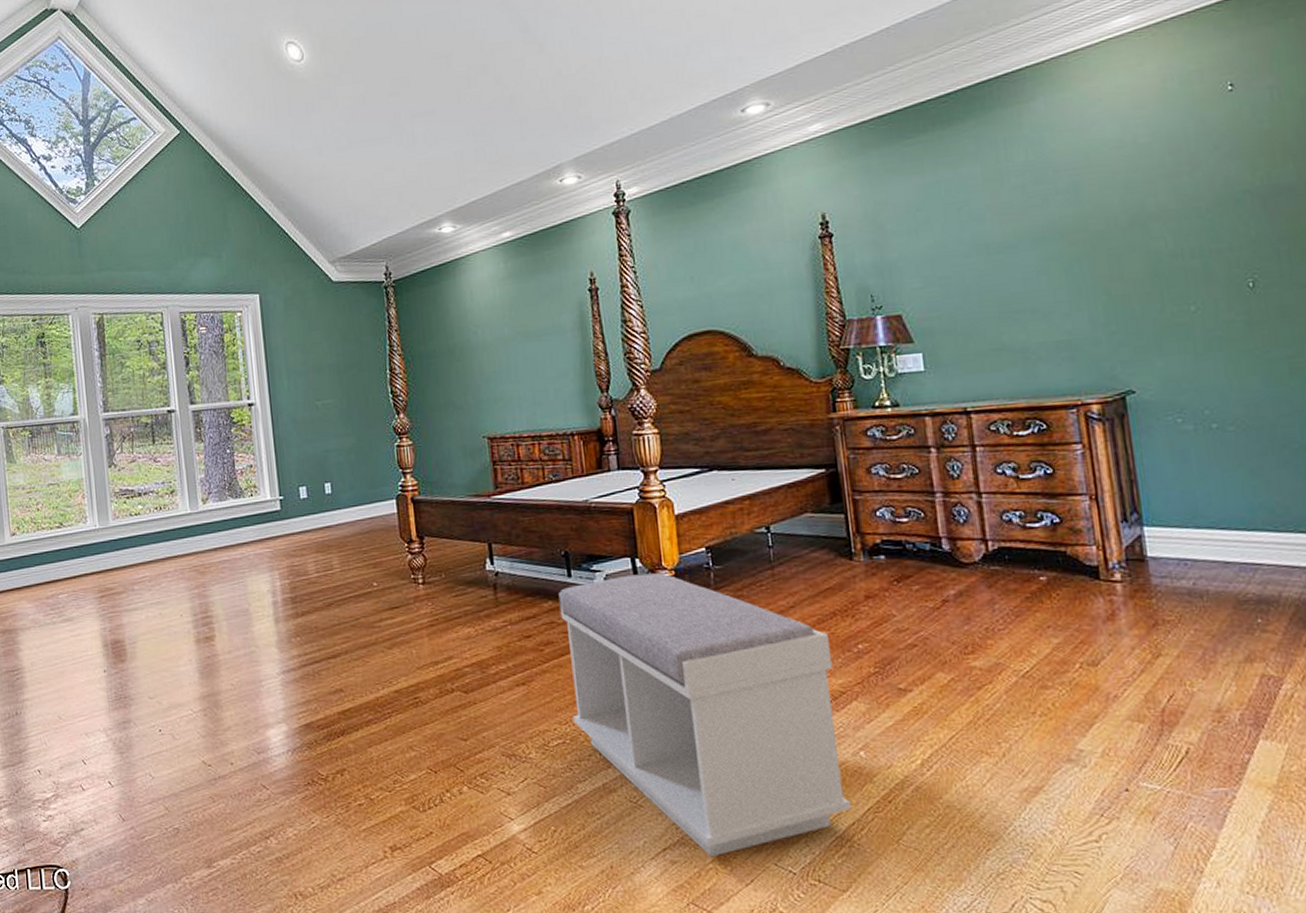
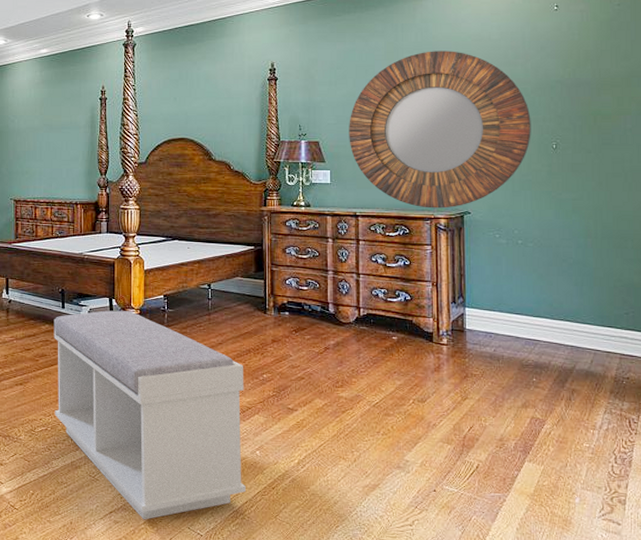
home mirror: none [941,166,1214,392] -> present [349,51,531,209]

